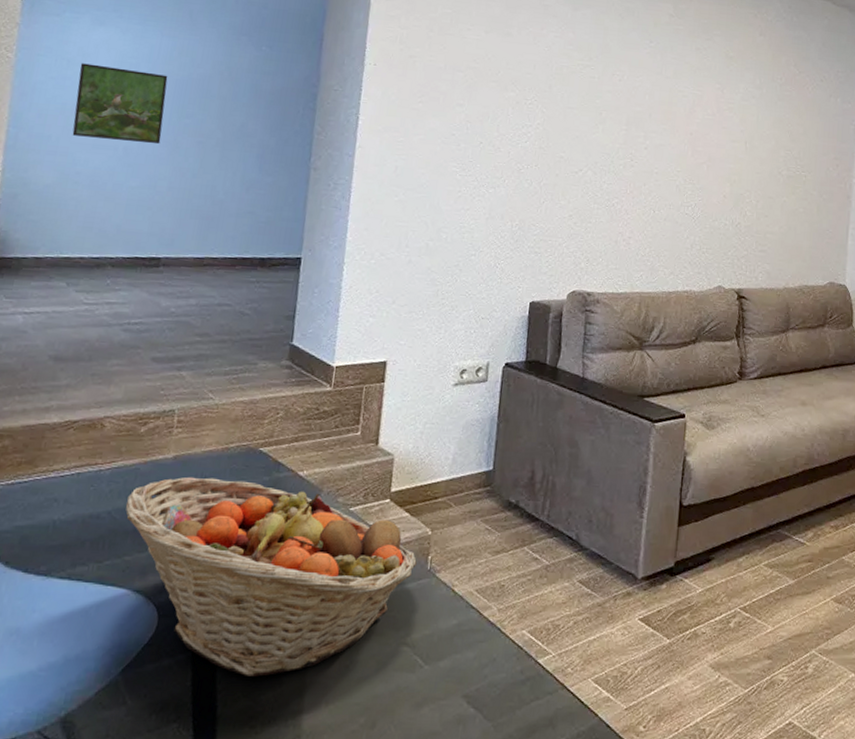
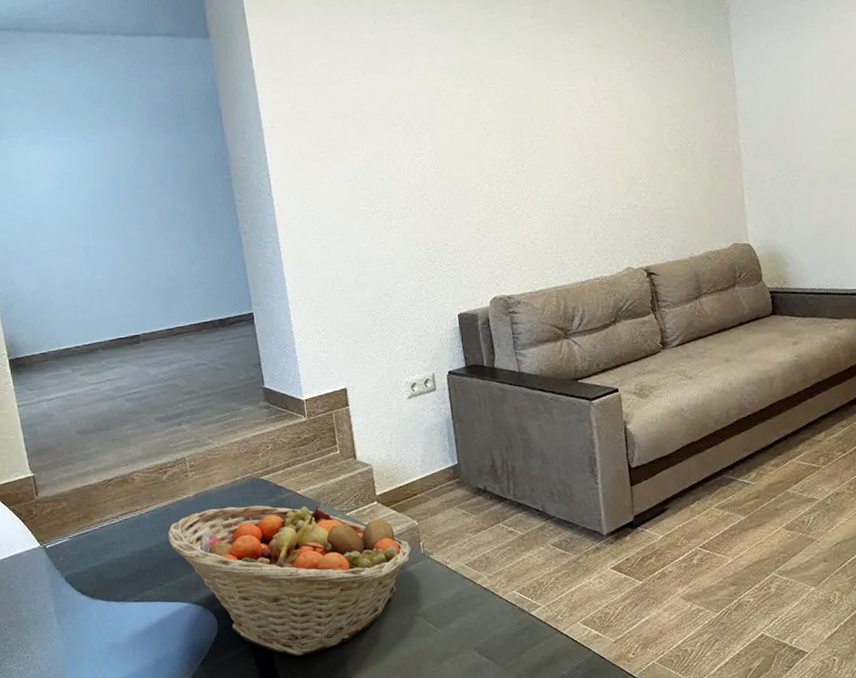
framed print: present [72,63,168,143] -> none [28,176,111,245]

